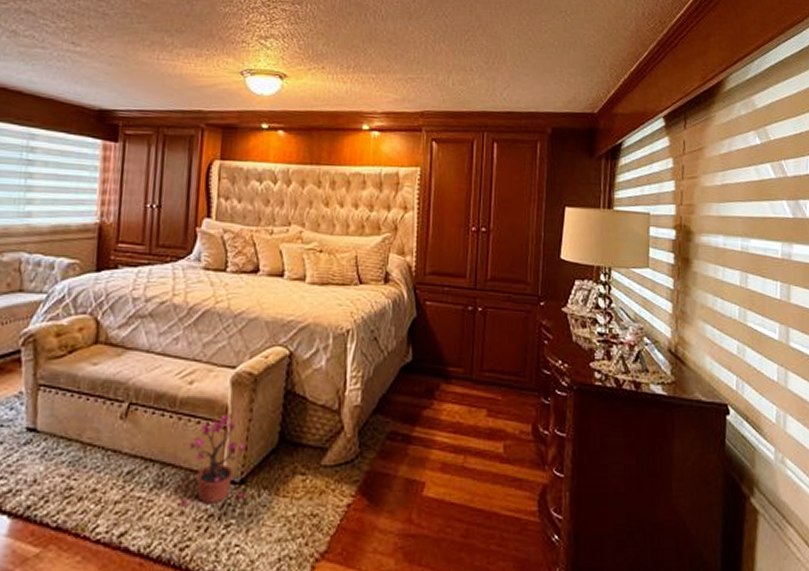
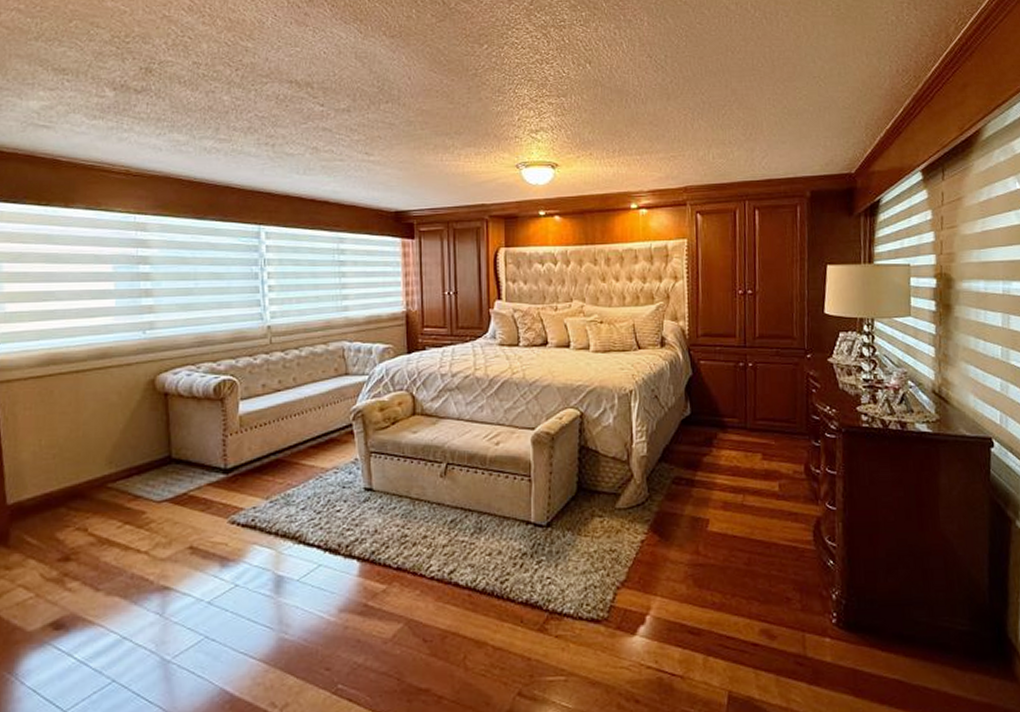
potted plant: present [180,413,246,505] -> none [497,468,551,546]

